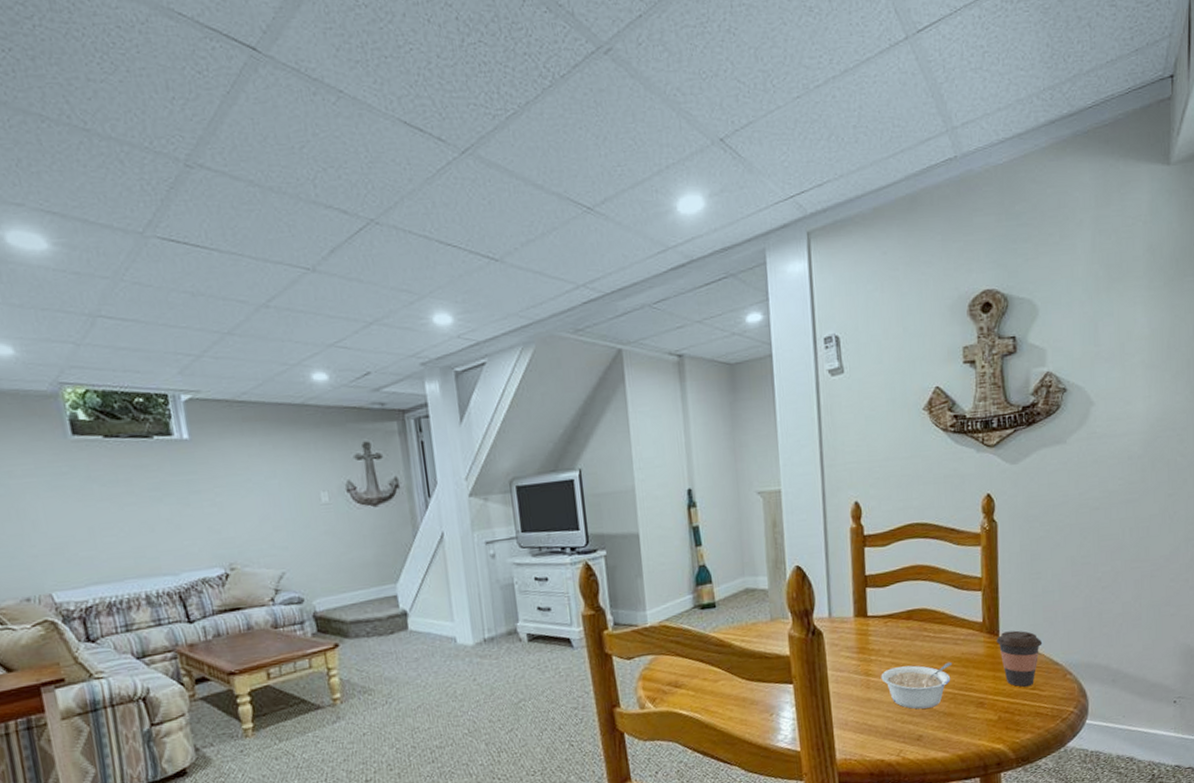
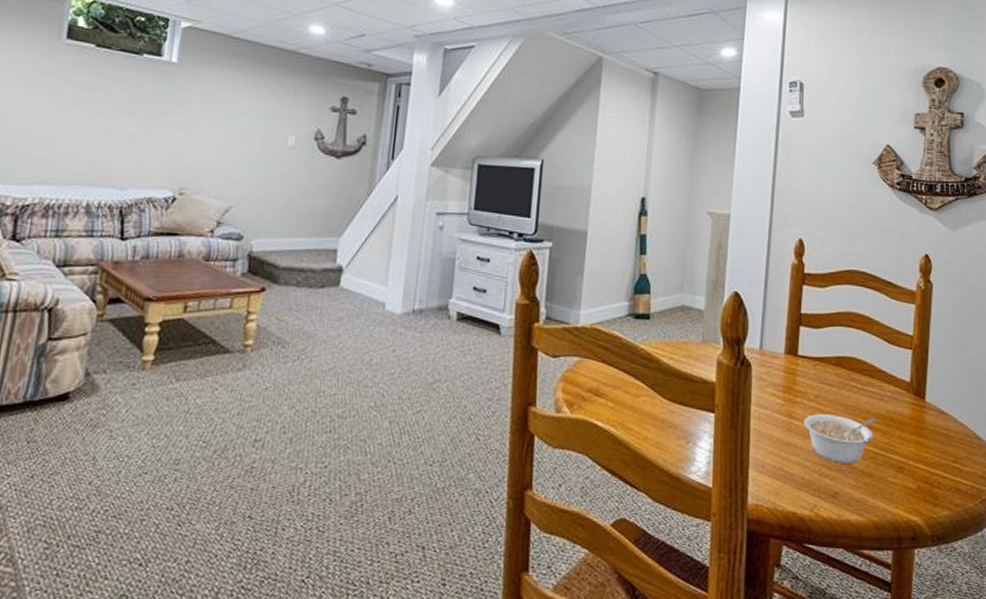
coffee cup: present [996,630,1043,687] -> none [922,396,968,458]

